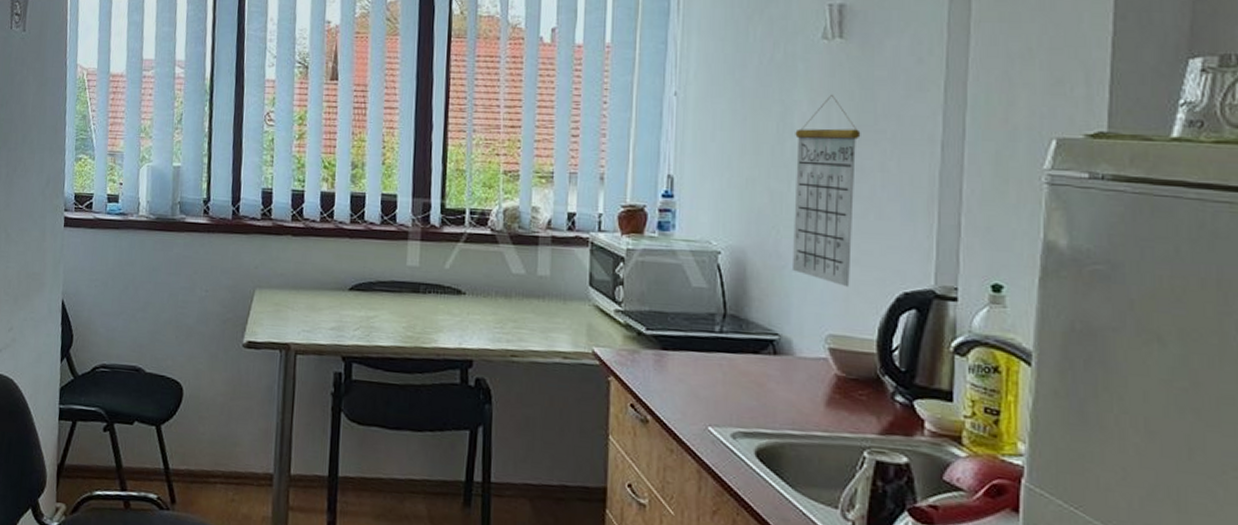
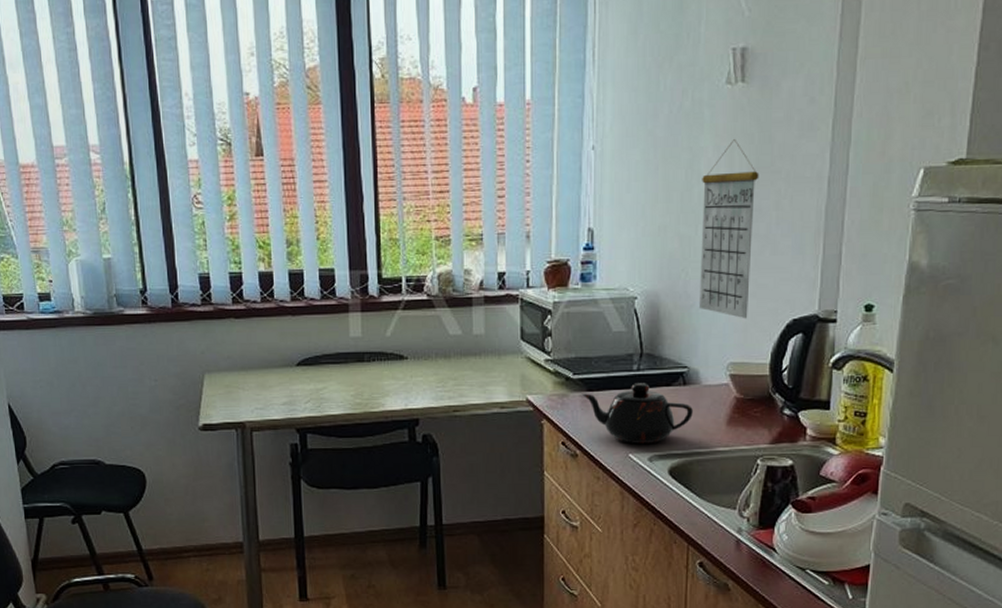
teapot: none [655,346,785,418] -> present [581,383,693,443]

